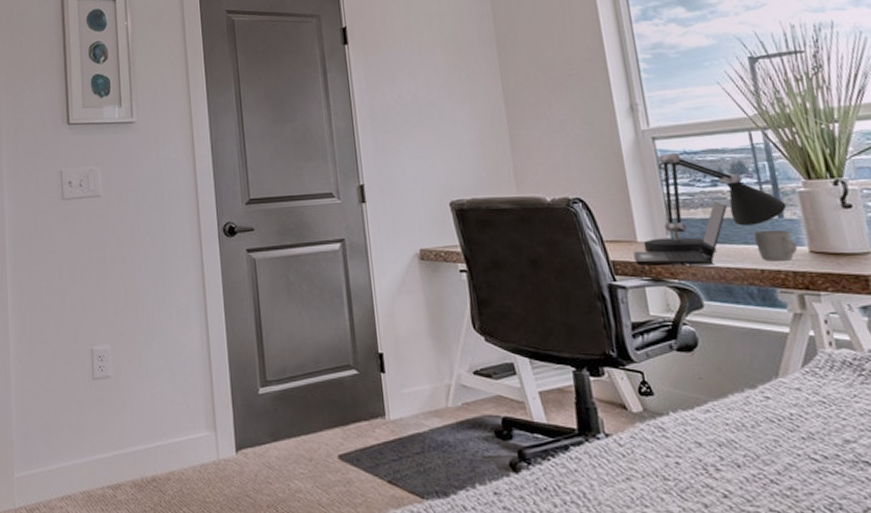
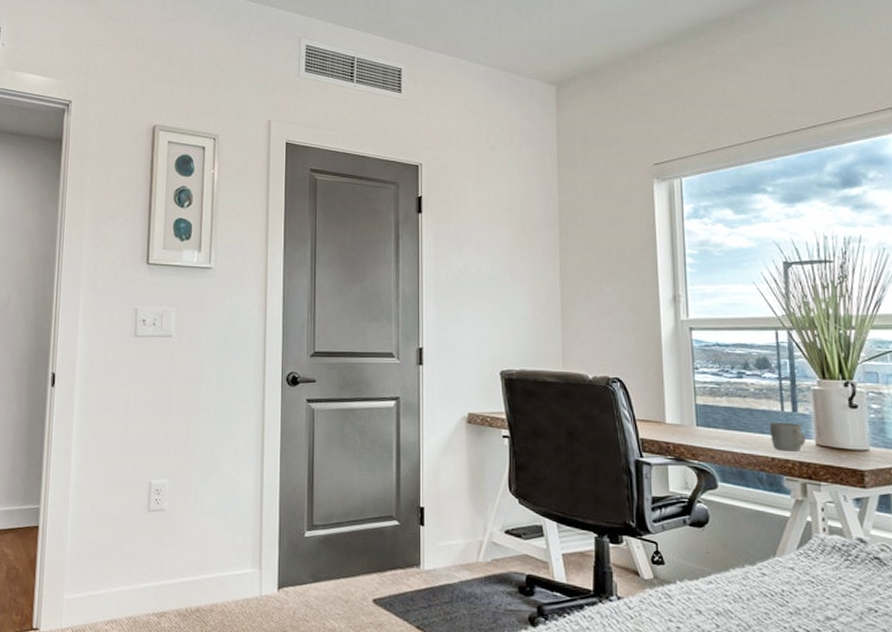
laptop: present [633,201,728,266] -> none [661,392,749,450]
desk lamp: present [643,153,787,253] -> none [671,344,801,437]

